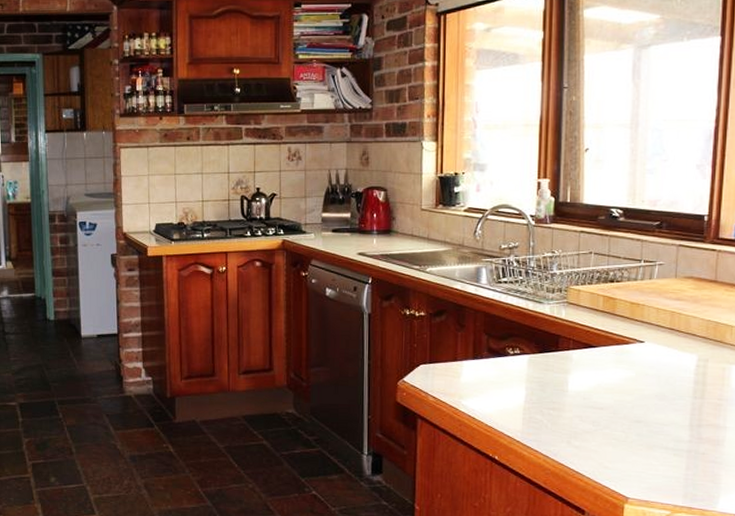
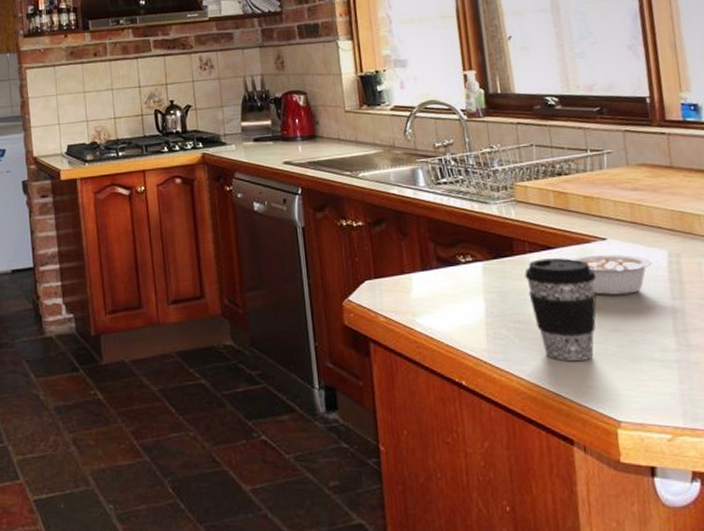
coffee cup: none [565,356,629,446] -> present [524,258,596,362]
legume: none [608,354,697,391] -> present [569,253,668,295]

